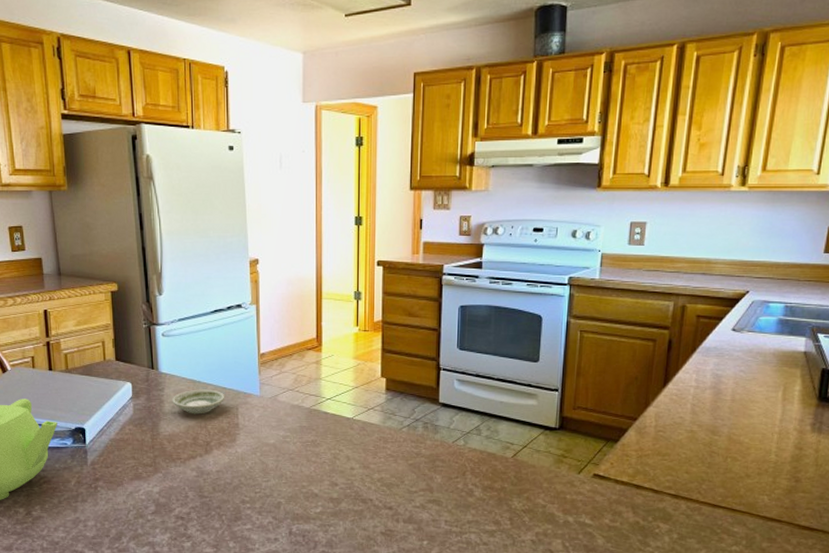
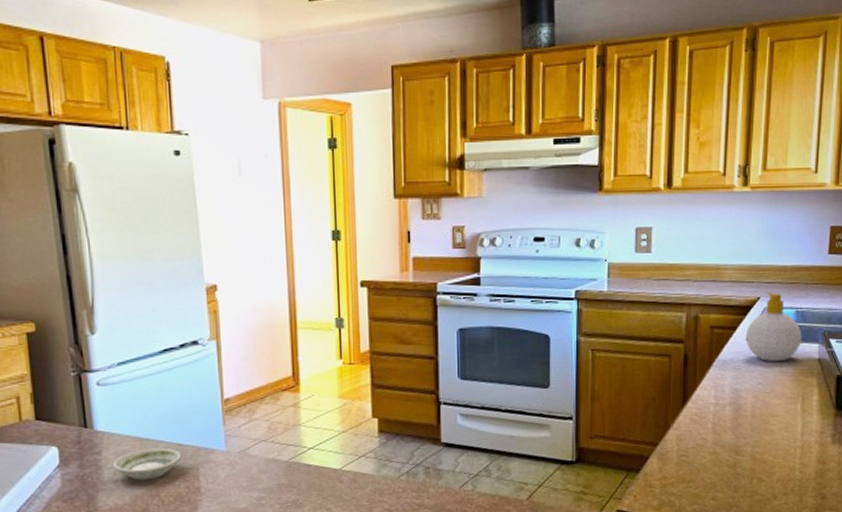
soap bottle: none [731,287,789,352] -> present [745,293,802,362]

